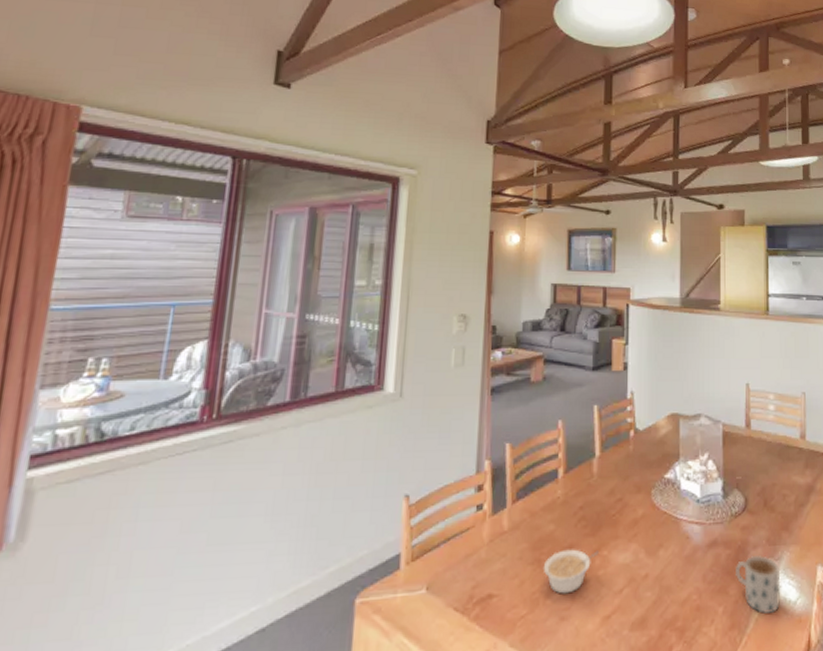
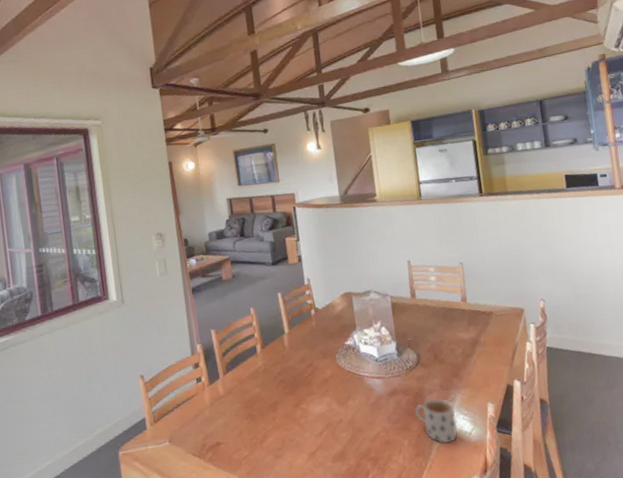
legume: present [543,549,599,594] -> none [255,405,299,439]

